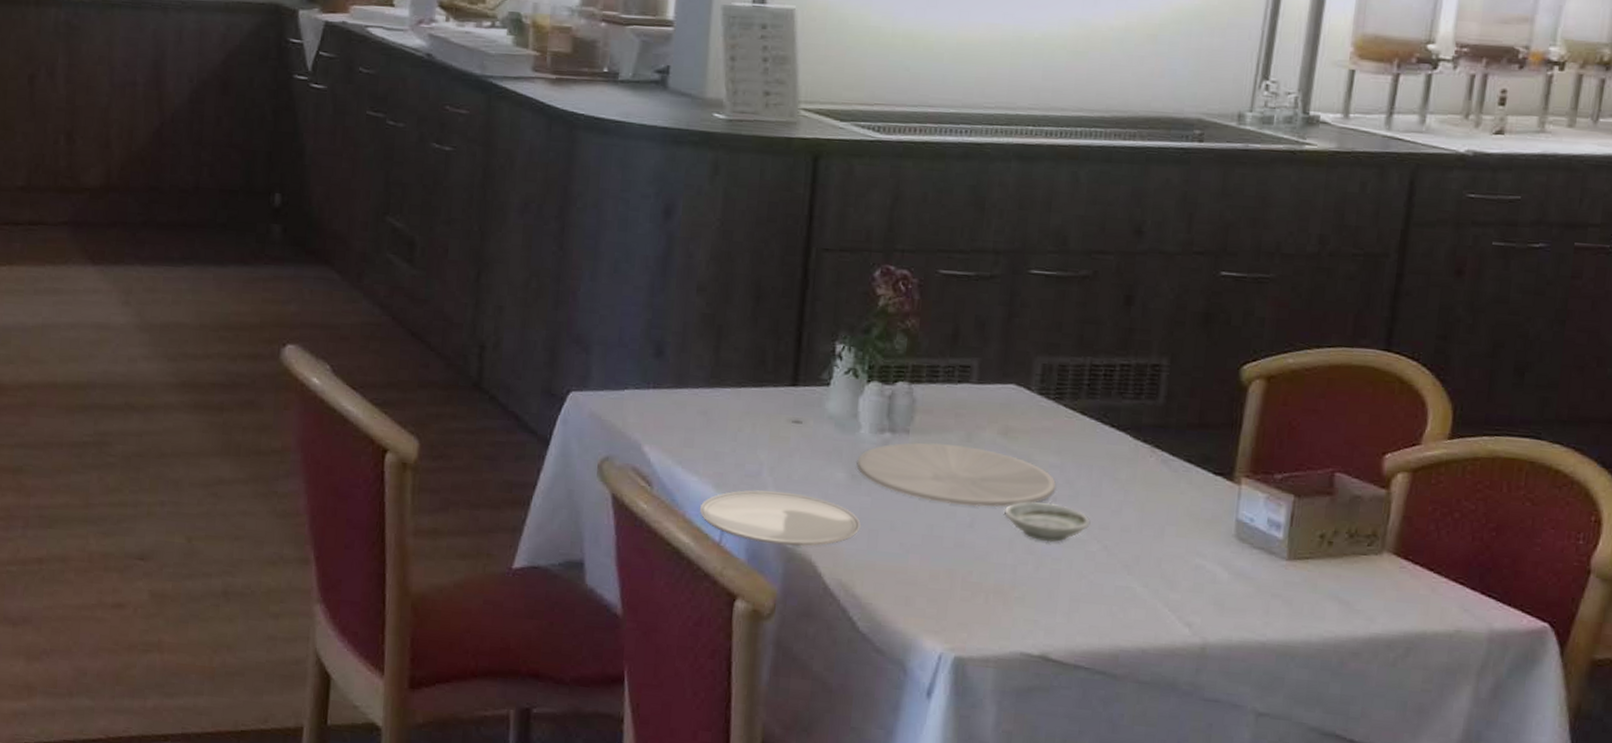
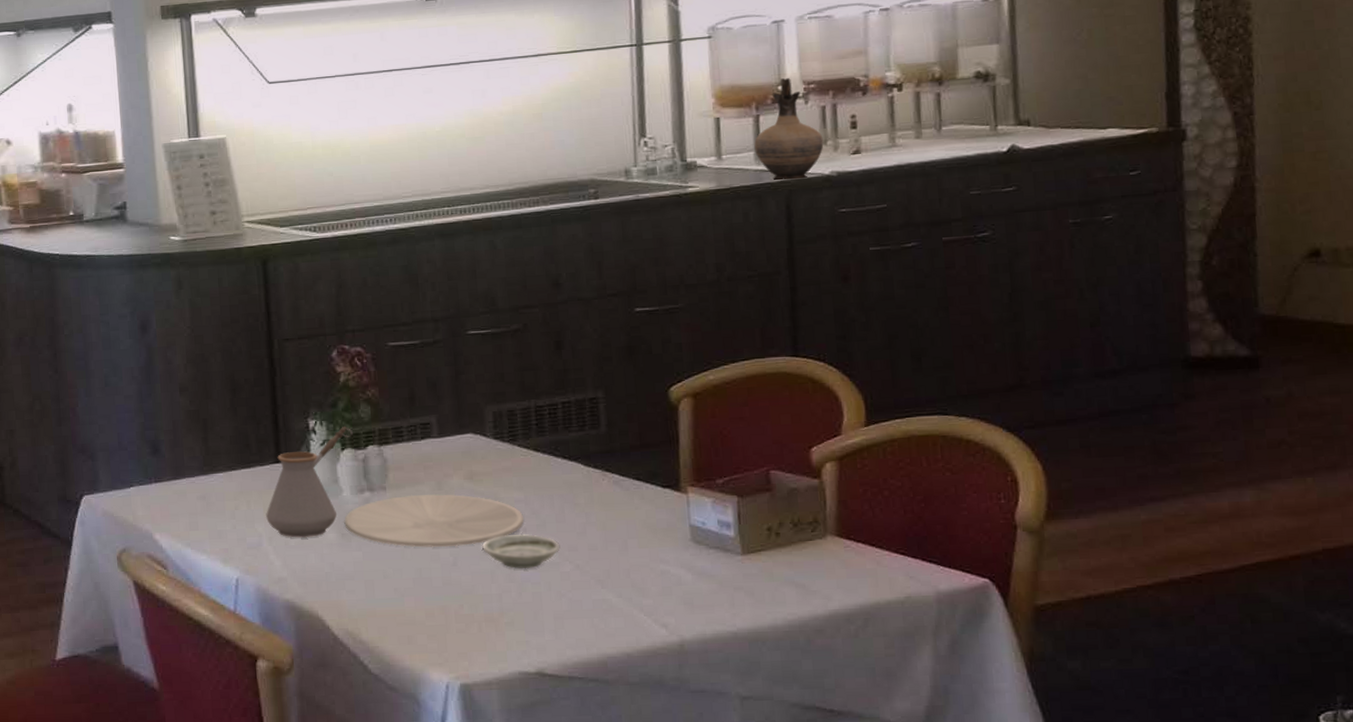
plate: present [699,490,861,546] -> none [212,557,357,606]
coffee pot: none [771,355,883,474] -> present [266,426,353,538]
jug: none [1387,36,1466,154] -> present [754,78,824,181]

